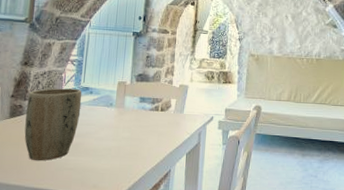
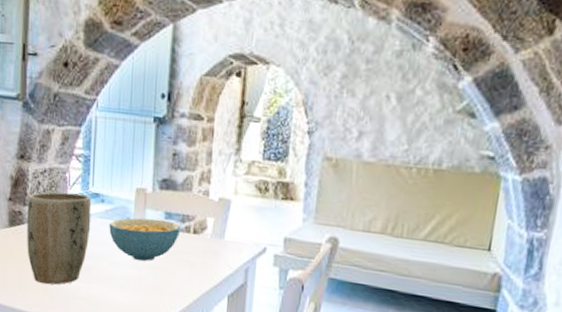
cereal bowl: none [95,103,152,135] -> present [109,218,182,262]

